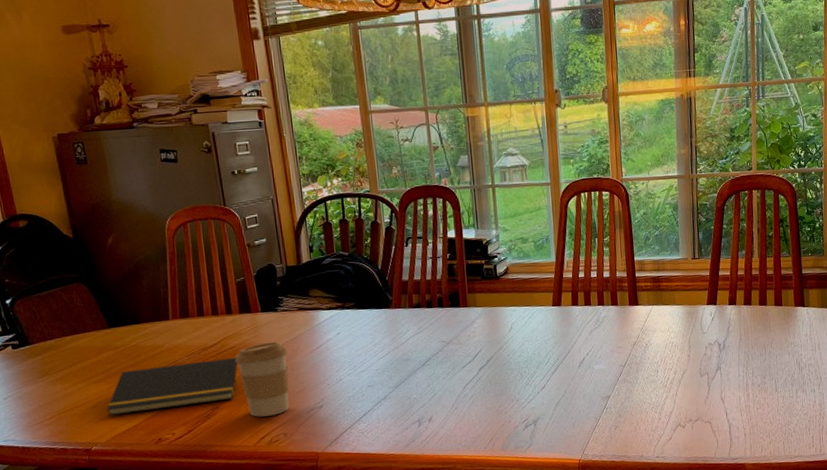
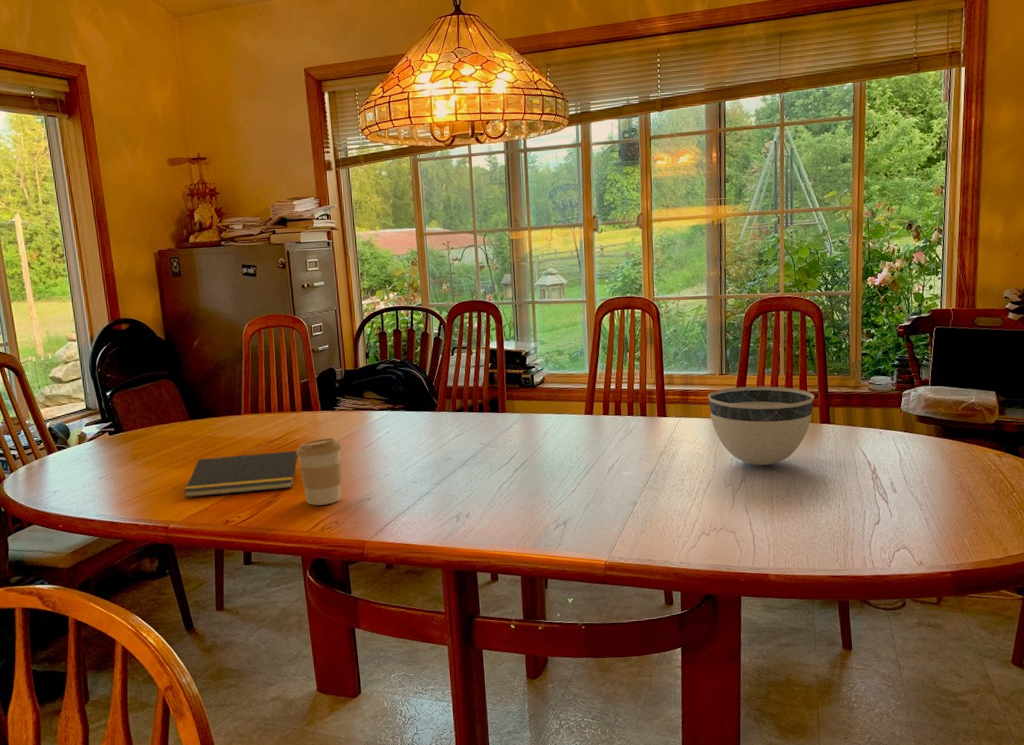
bowl: none [680,269,789,353] -> present [707,386,815,465]

